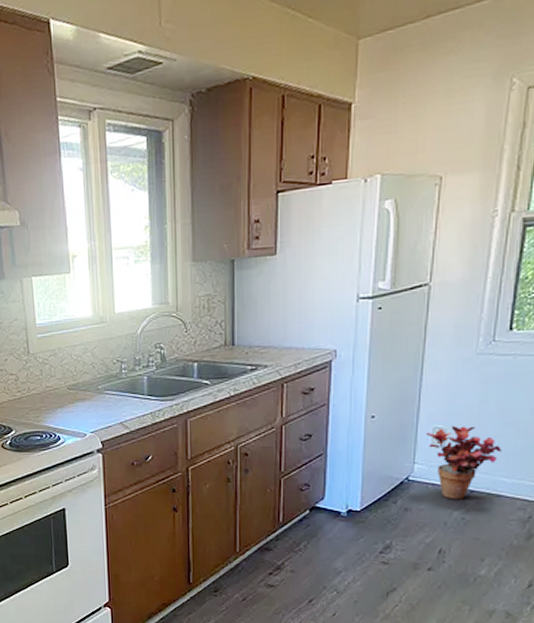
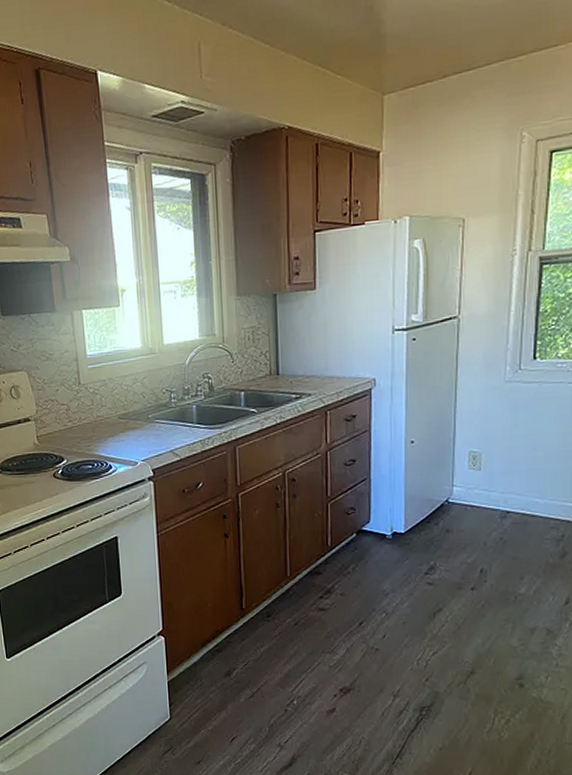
potted plant: present [426,425,501,500] -> none [462,449,533,521]

